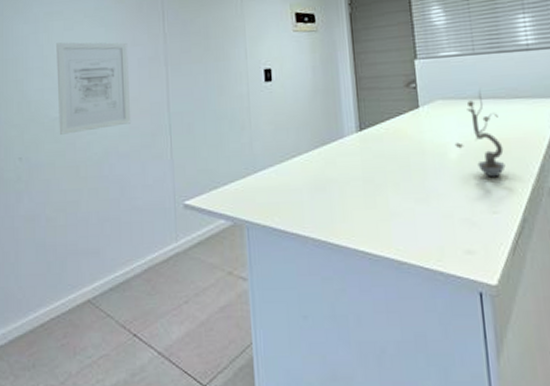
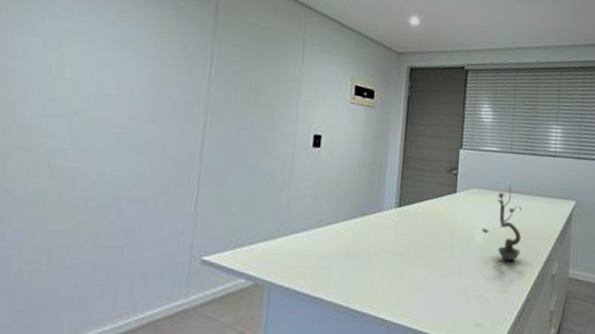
wall art: present [56,42,131,135] -> none [57,66,163,170]

